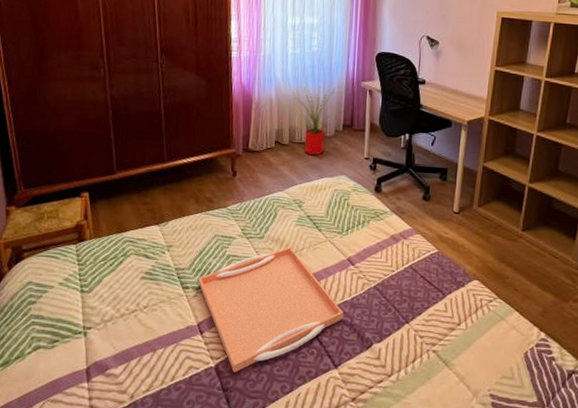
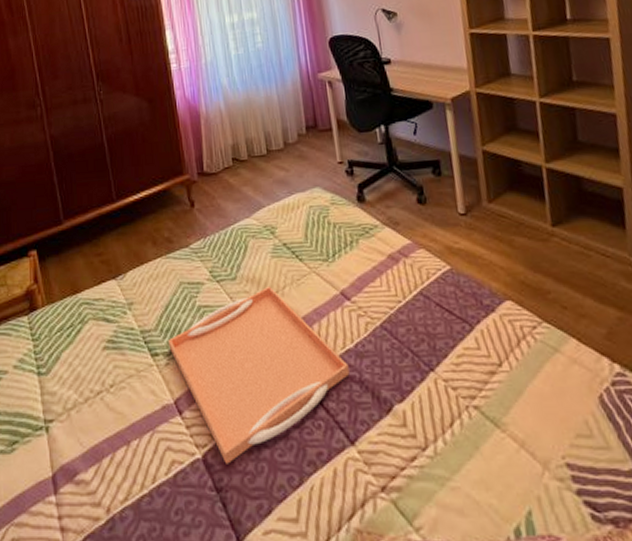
house plant: present [291,85,339,156] -> none [241,85,301,169]

